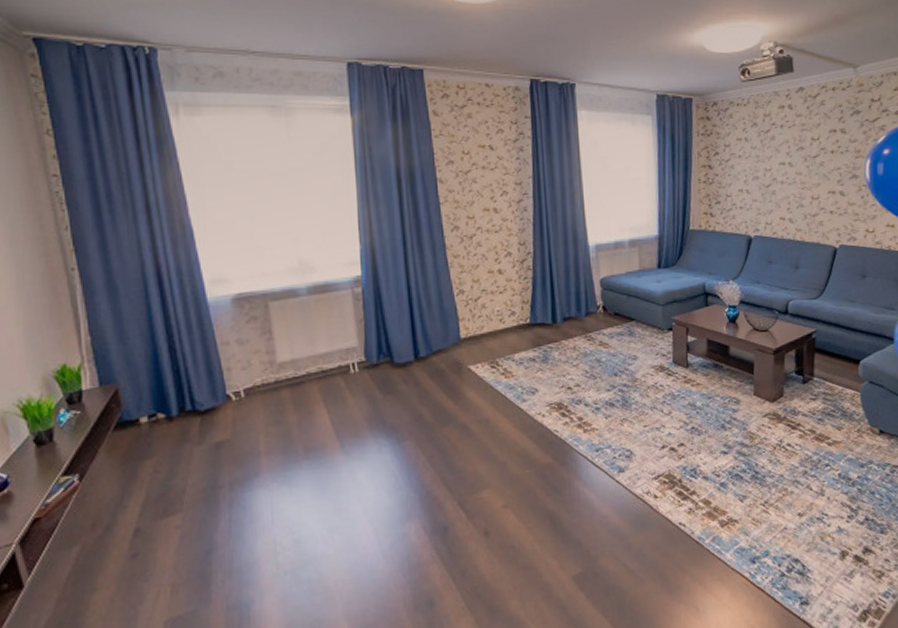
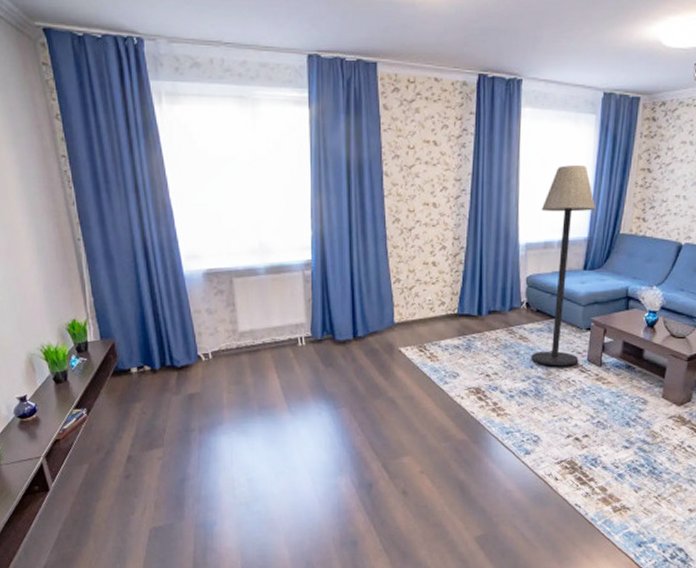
floor lamp: none [607,165,664,371] -> present [531,165,596,366]

